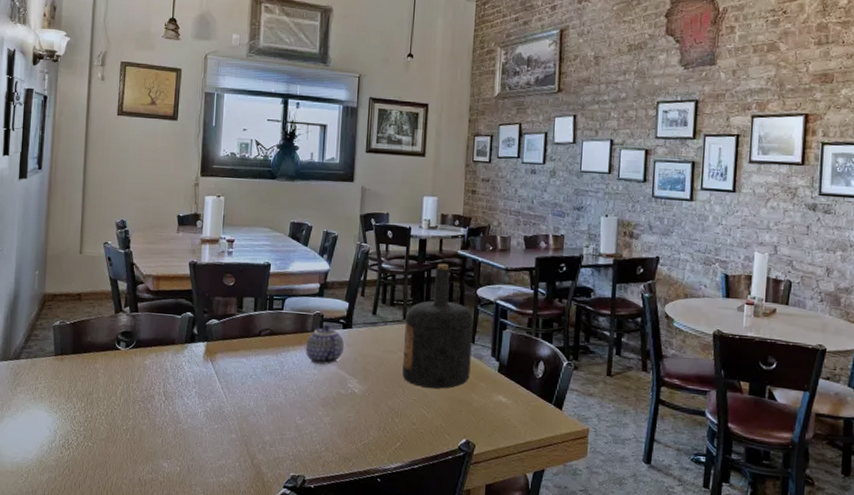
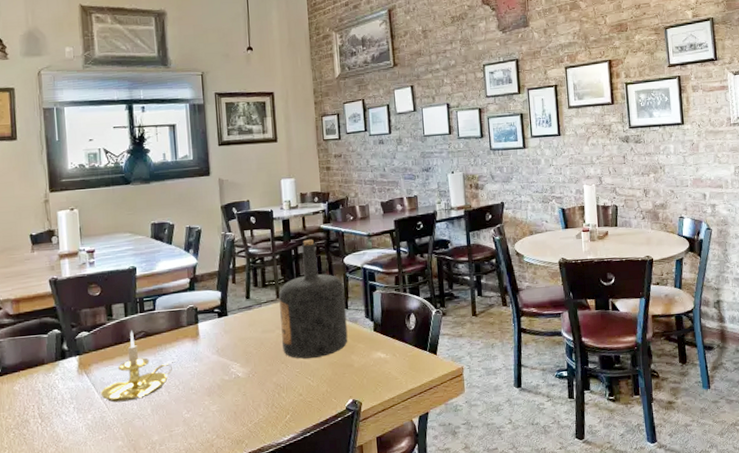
candle holder: none [222,326,297,396] -> present [100,330,177,403]
teapot: present [305,324,345,365] -> none [182,316,223,357]

